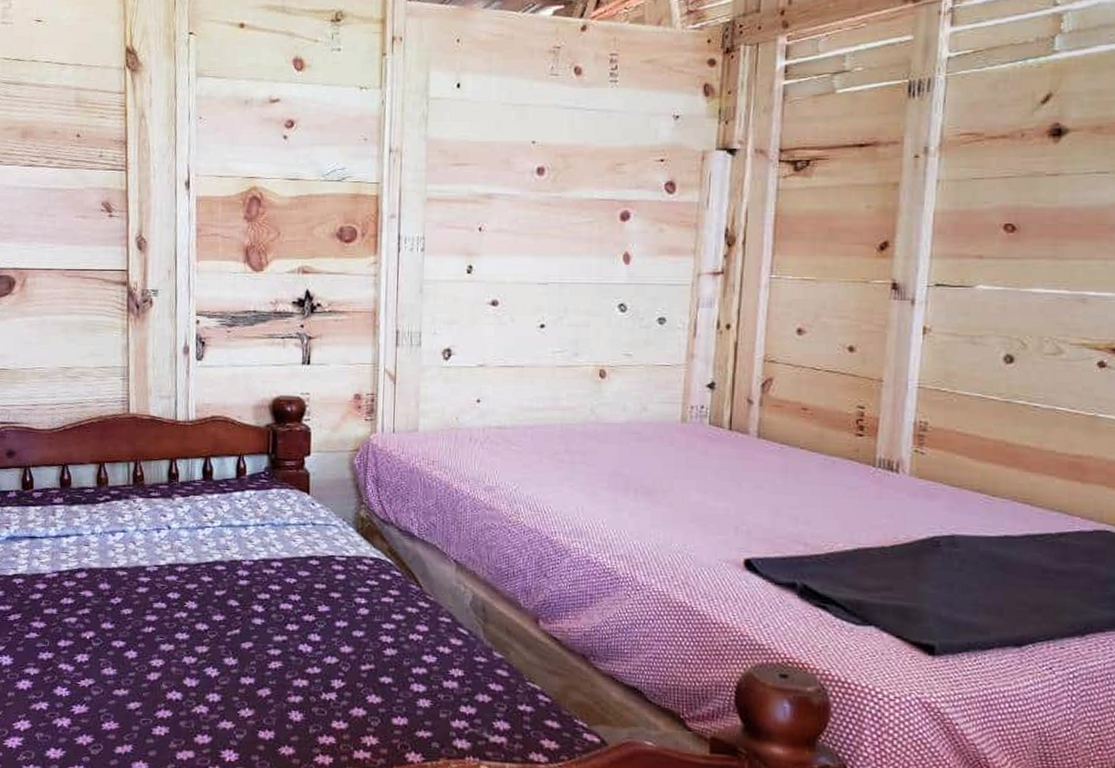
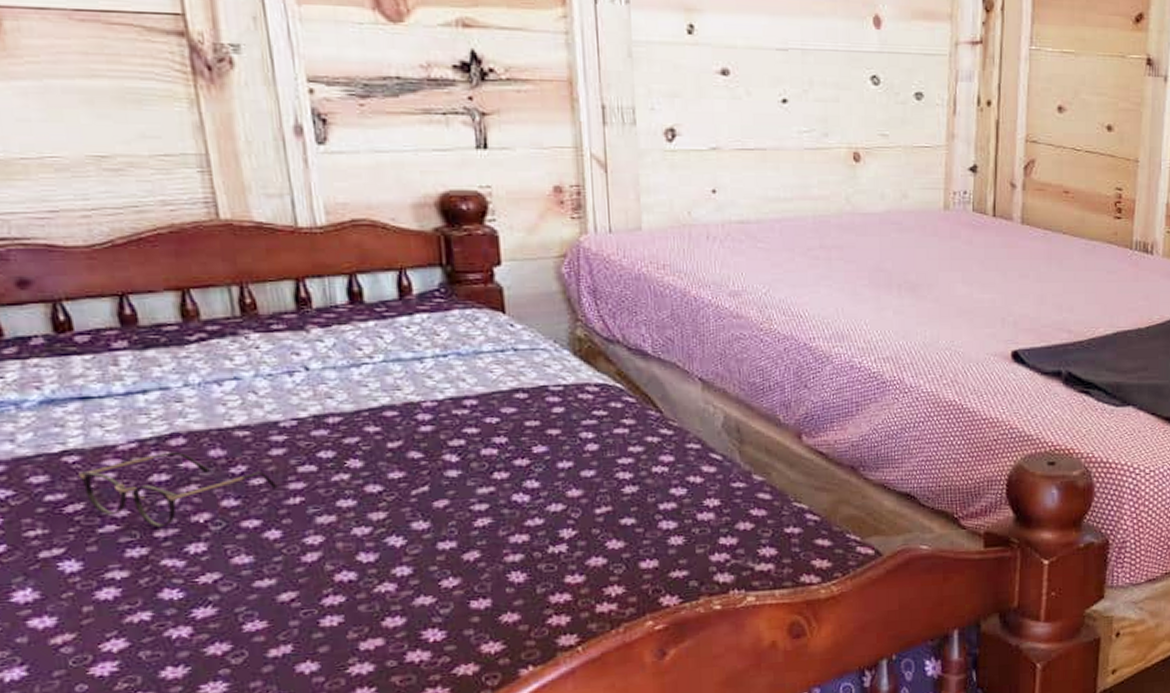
eyeglasses: none [20,582,139,639] -> present [78,452,278,528]

